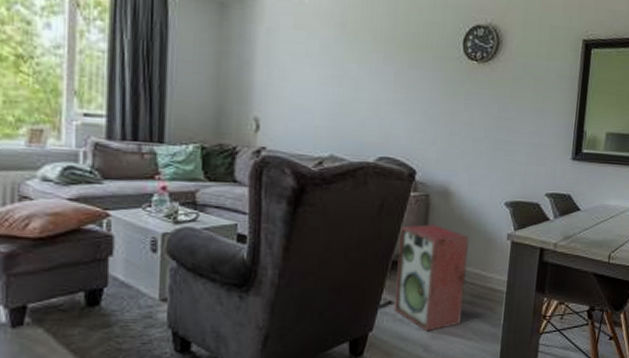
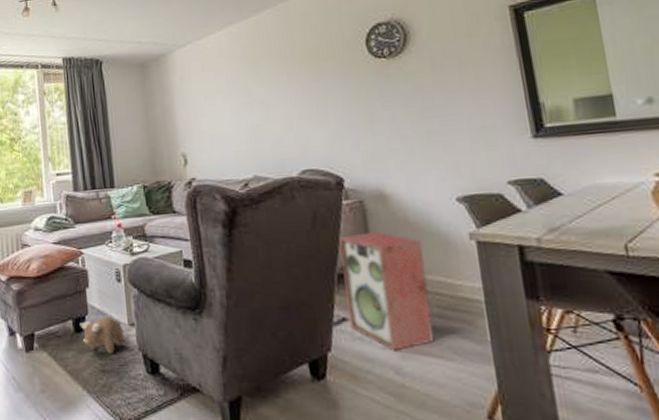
plush toy: none [94,289,153,332] -> present [79,316,125,354]

